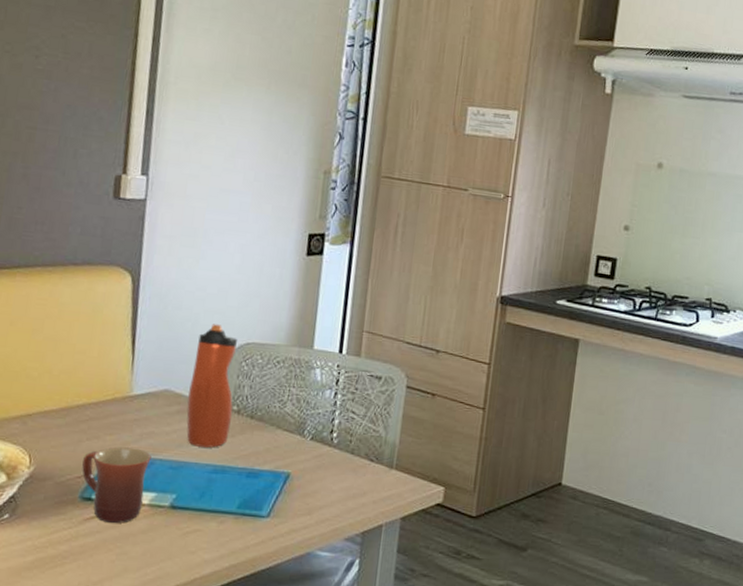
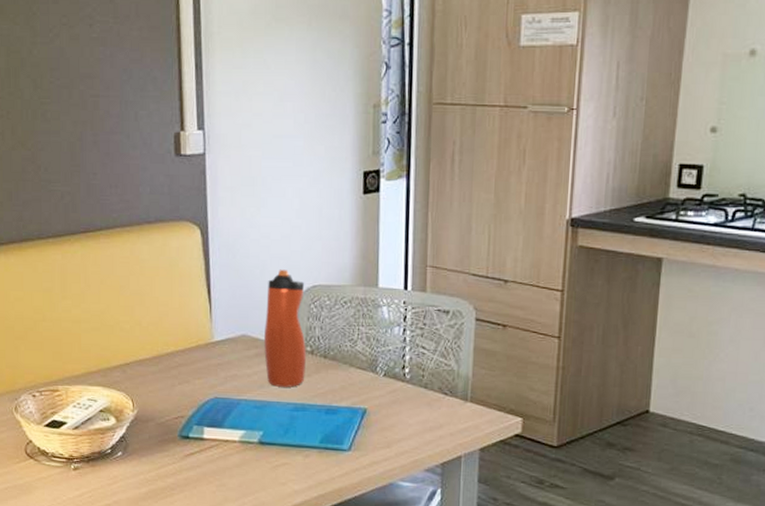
mug: present [82,447,151,524] -> none [178,390,237,459]

